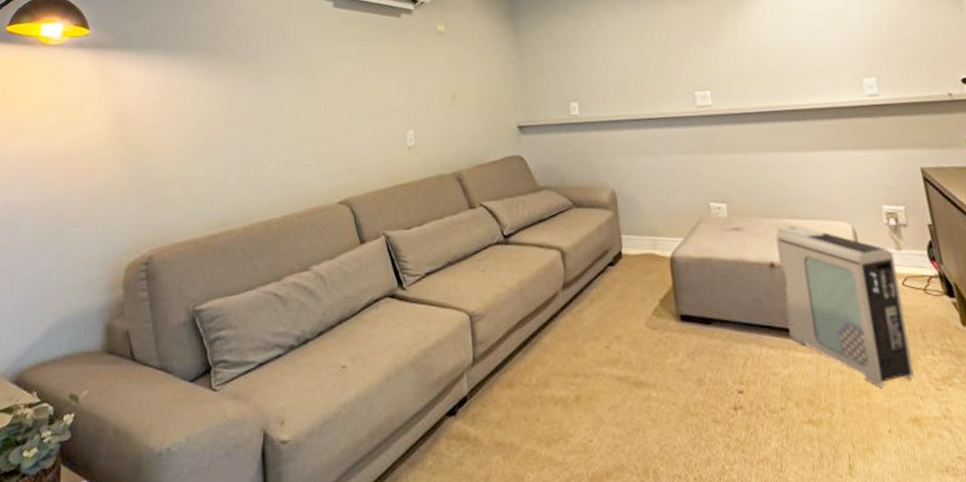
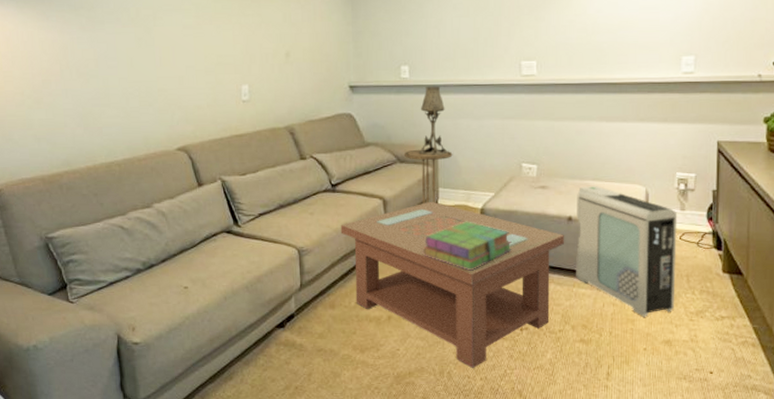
coffee table: none [515,250,771,465] -> present [340,201,565,369]
side table: none [579,191,633,255] -> present [403,149,453,205]
table lamp: none [593,121,628,199] -> present [418,85,448,156]
stack of books: none [609,274,711,334] -> present [422,222,512,271]

